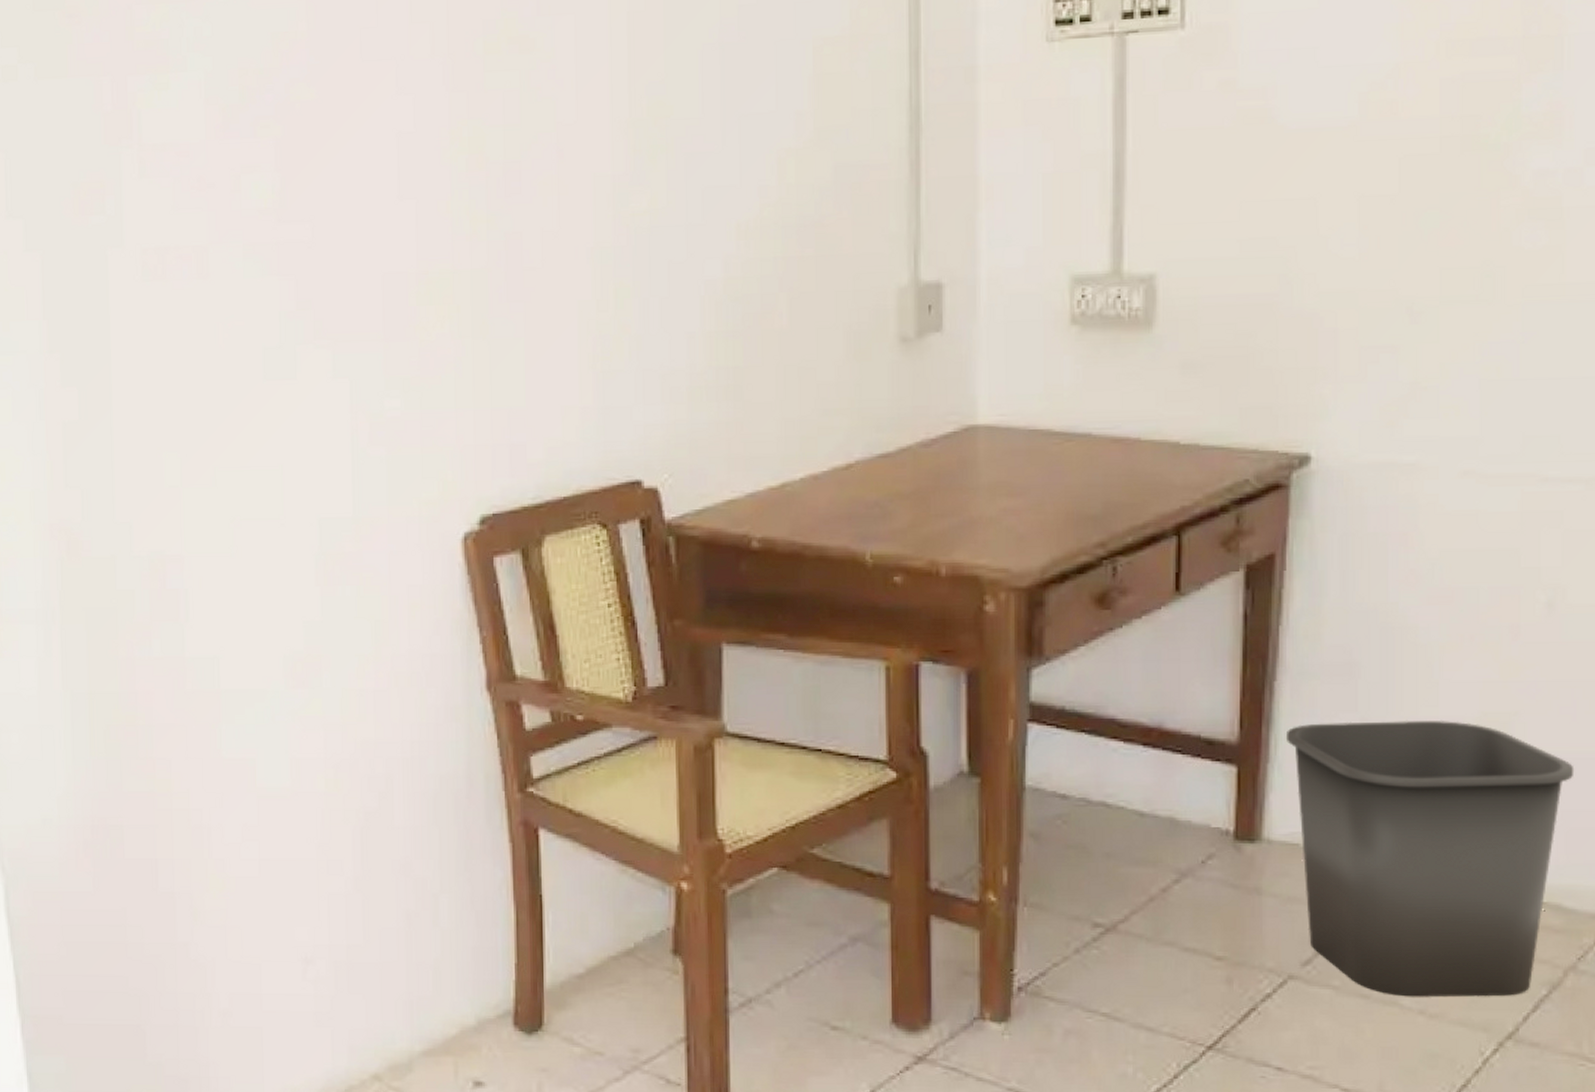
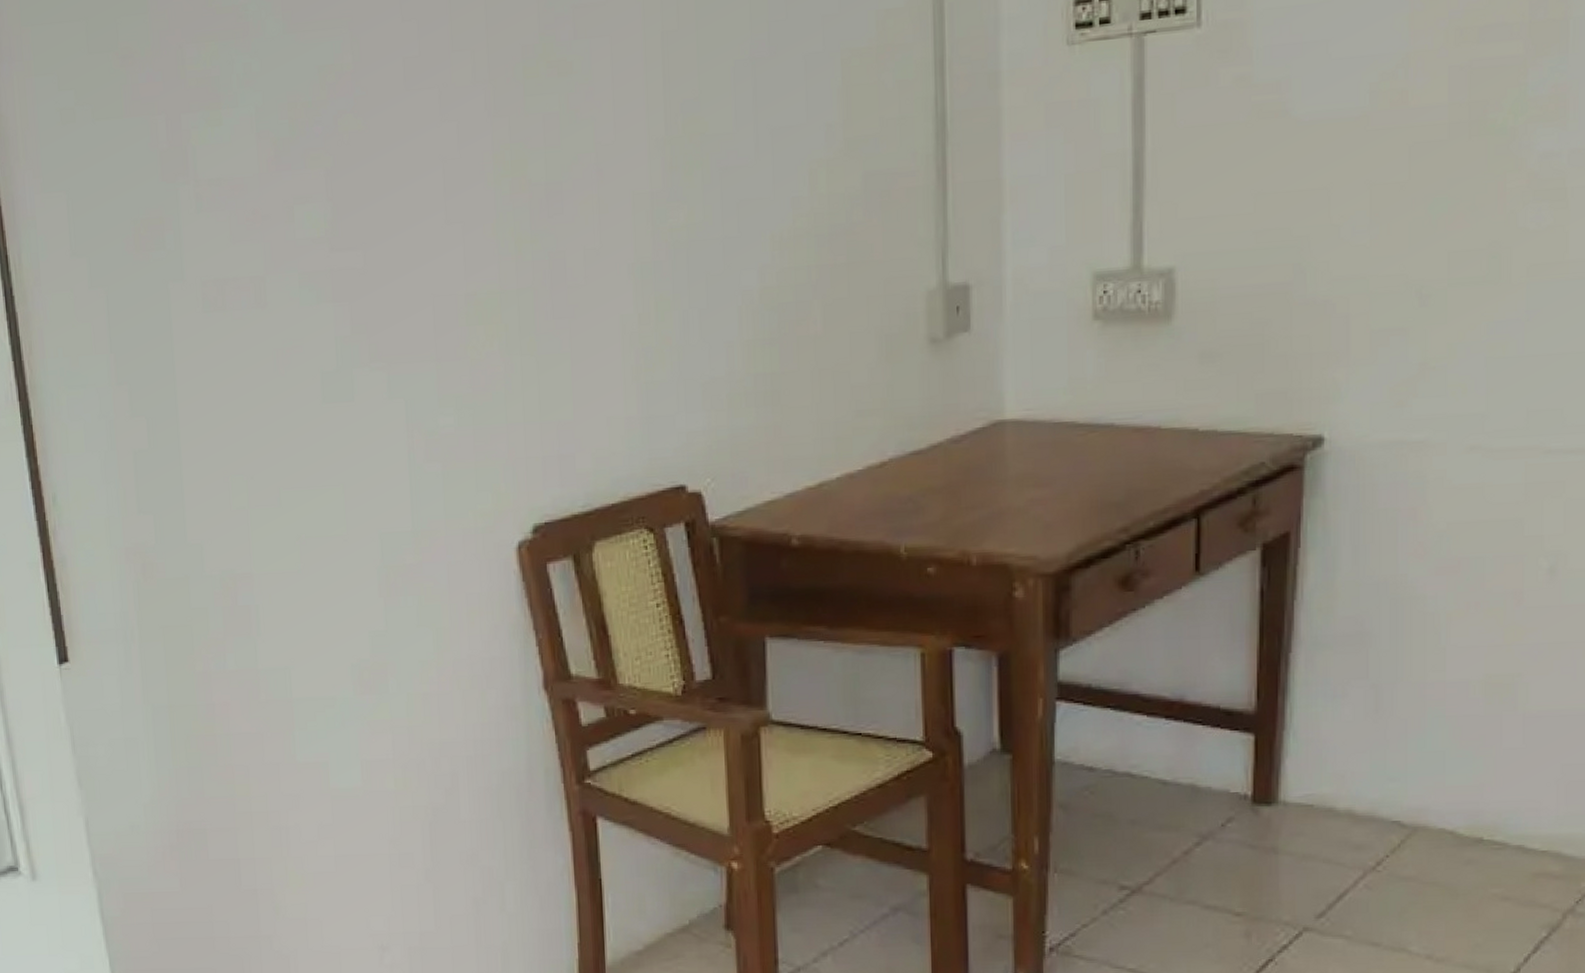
waste bin: present [1287,721,1575,997] -> none [1301,684,1574,943]

